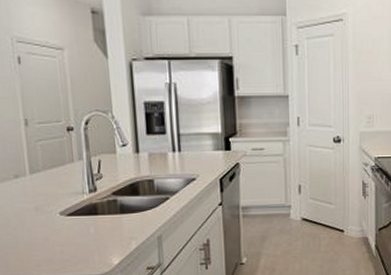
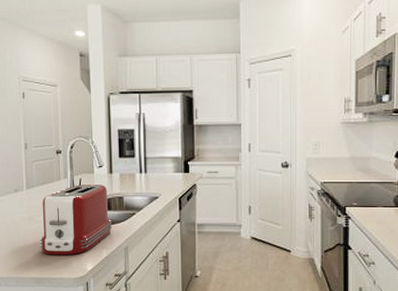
toaster: none [51,166,142,251] -> present [39,185,113,256]

